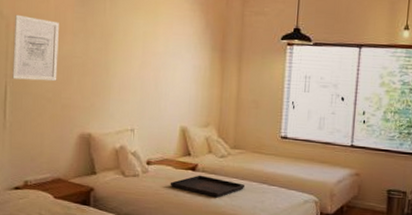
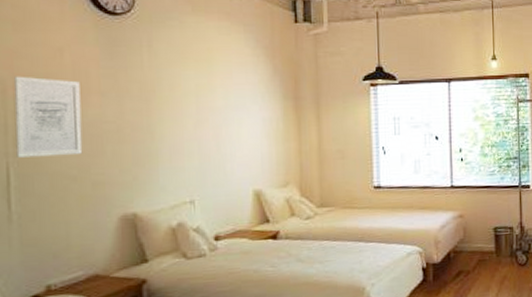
serving tray: present [170,175,246,198] -> none [246,242,339,267]

